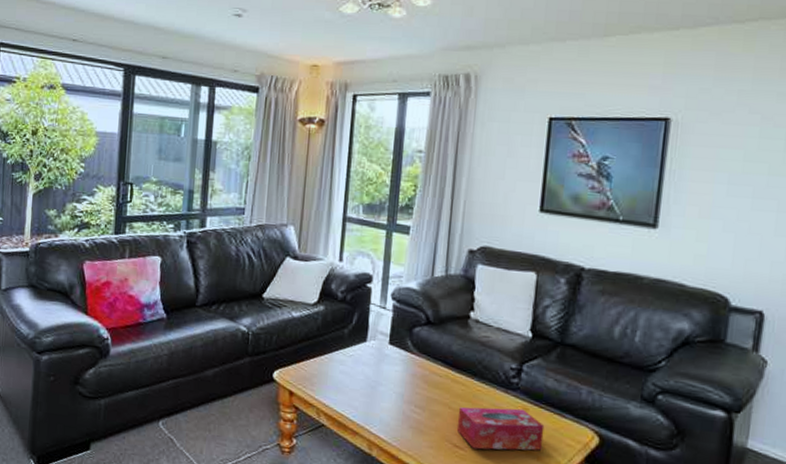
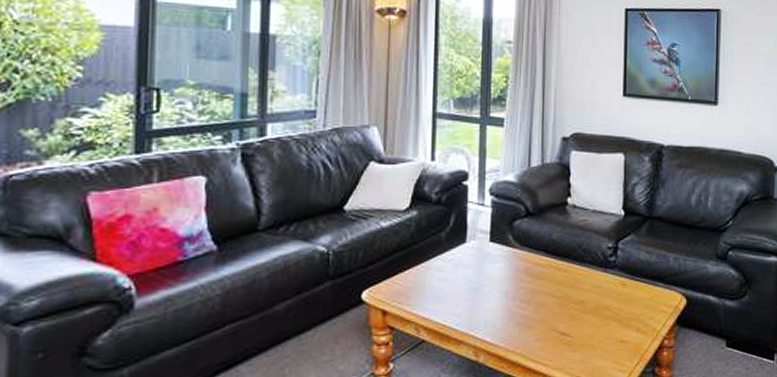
tissue box: present [456,407,545,451] -> none [562,285,641,333]

